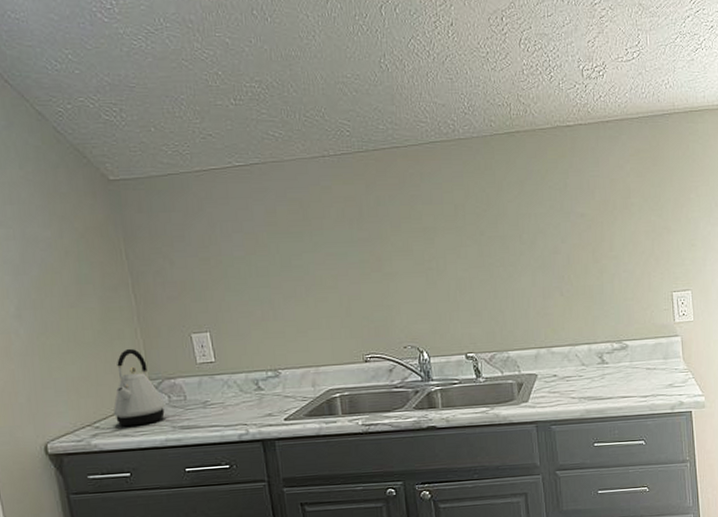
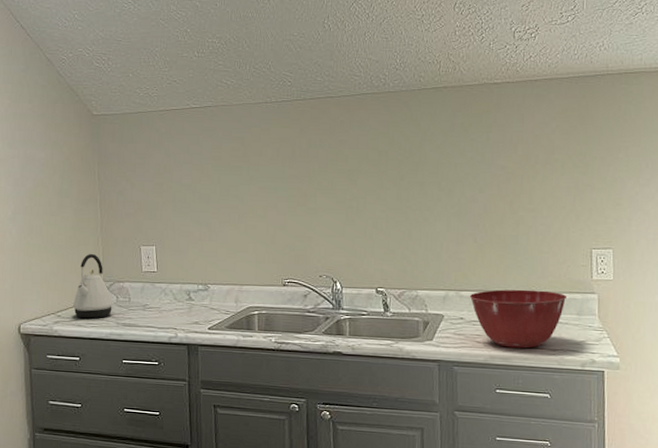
mixing bowl: none [560,338,654,400] -> present [469,289,568,349]

